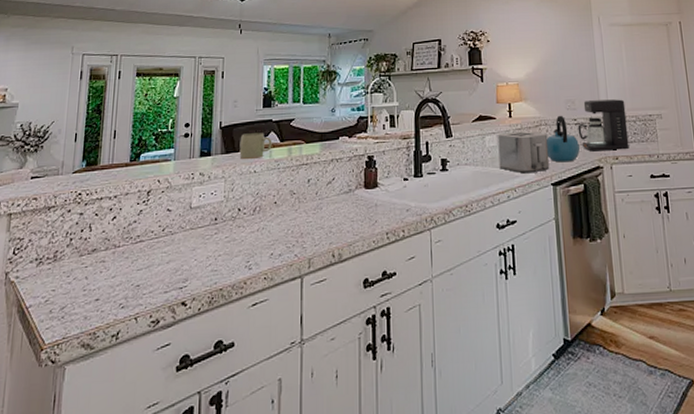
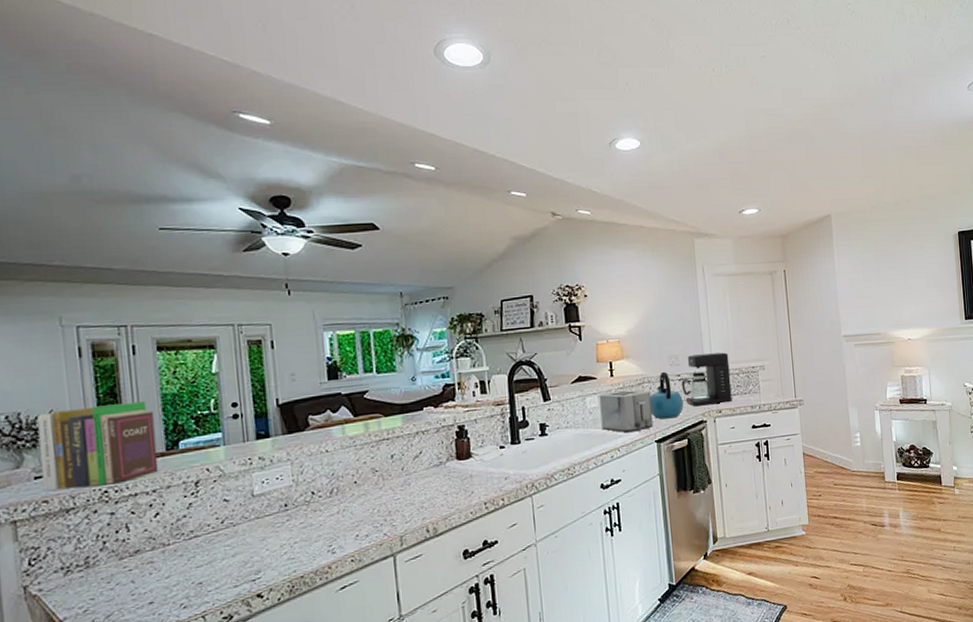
books: none [35,118,125,190] -> present [37,401,159,492]
mug: present [239,133,272,160] -> none [304,408,344,440]

